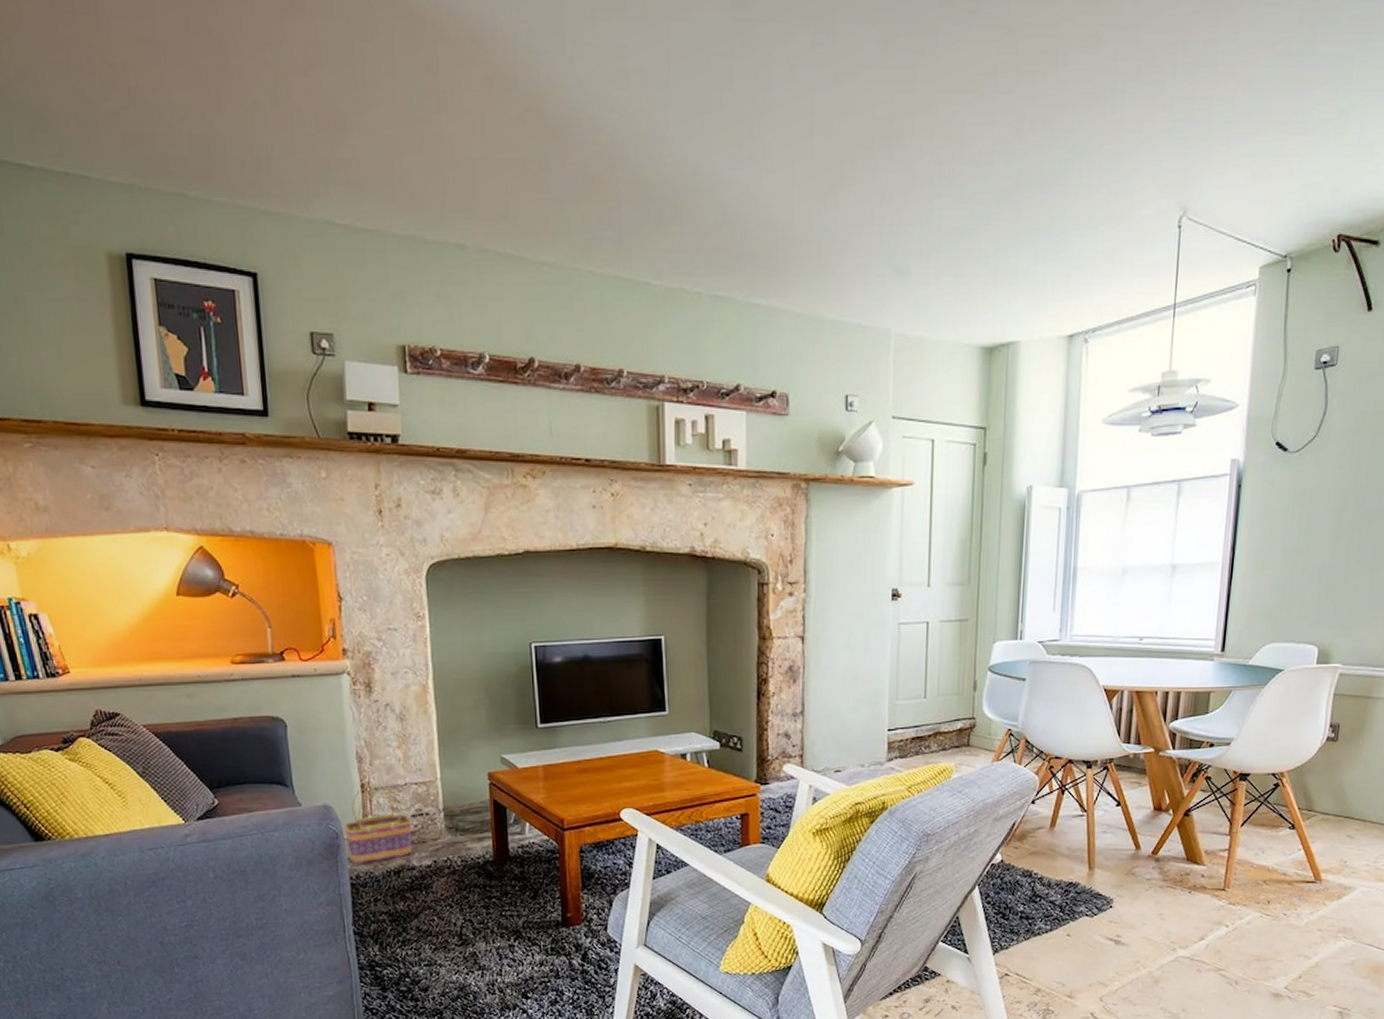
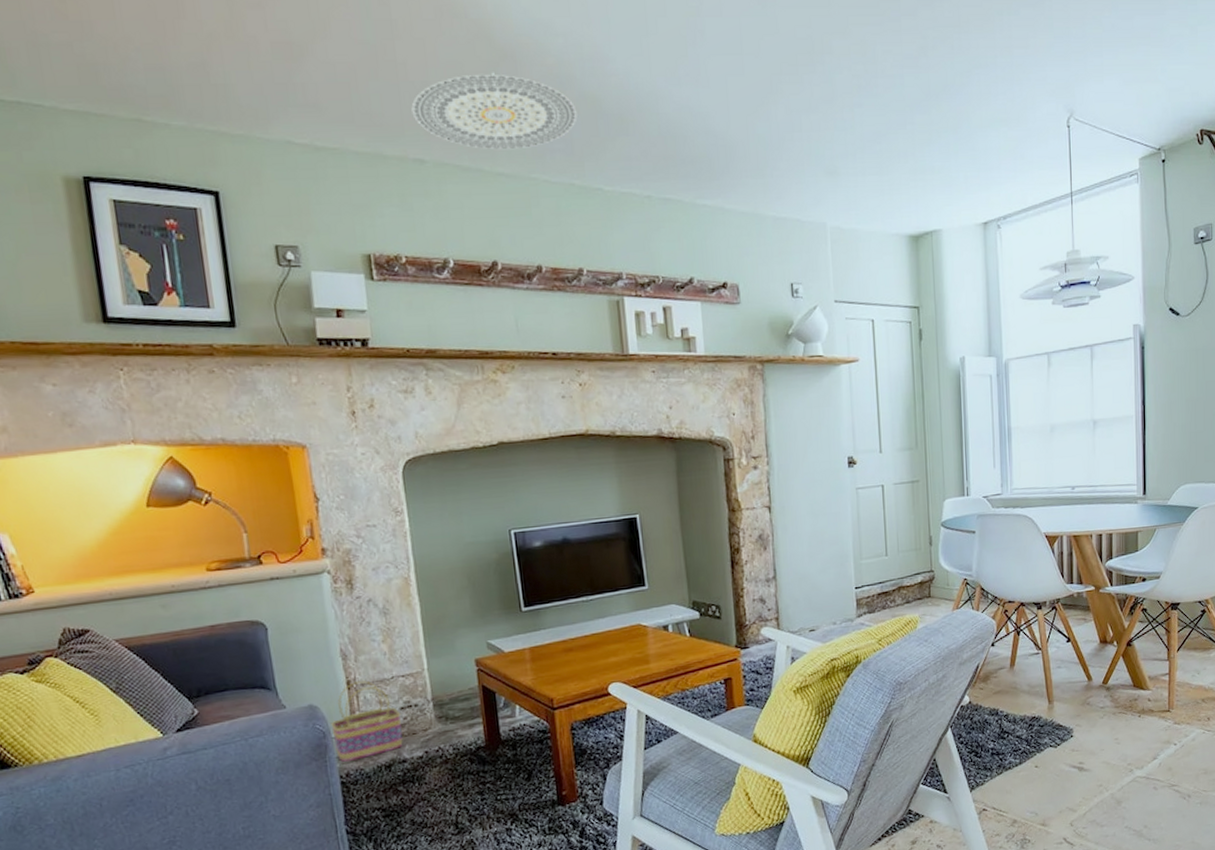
ceiling light: none [455,150,628,237] -> present [411,72,578,150]

